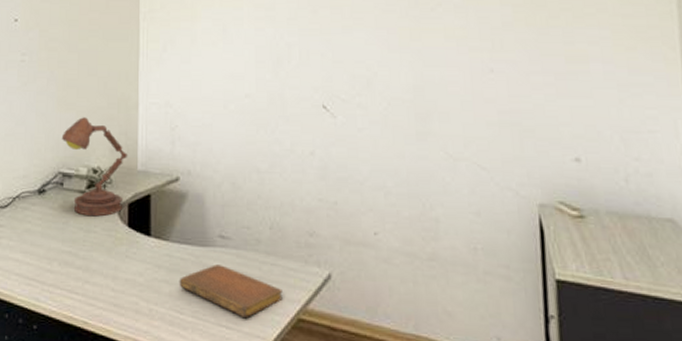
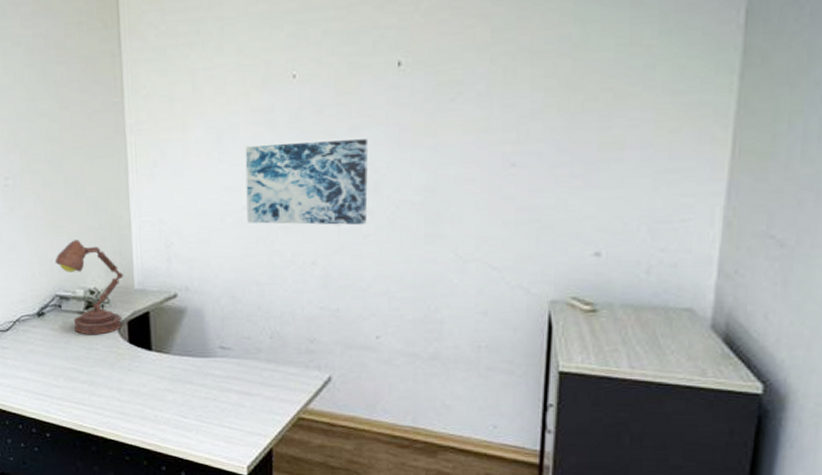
notebook: present [179,264,283,319] -> none [181,373,283,420]
wall art: none [248,38,362,119] -> present [245,139,369,226]

